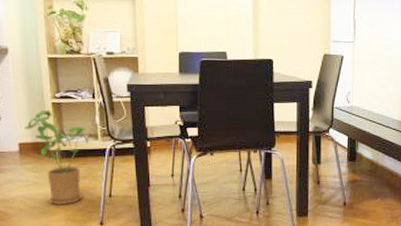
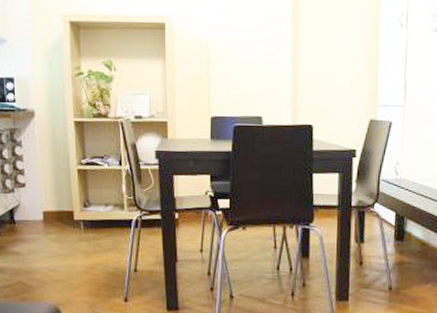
house plant: present [23,110,89,205] -> none [48,176,115,279]

